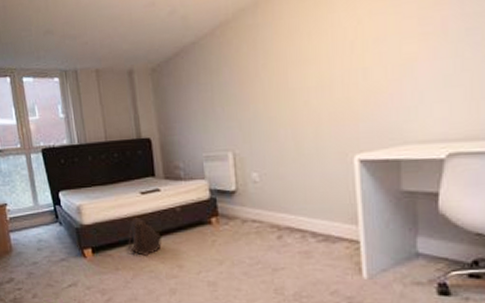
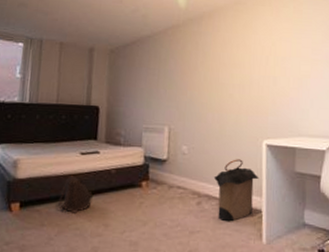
laundry hamper: none [294,182,353,256] -> present [213,159,259,222]

